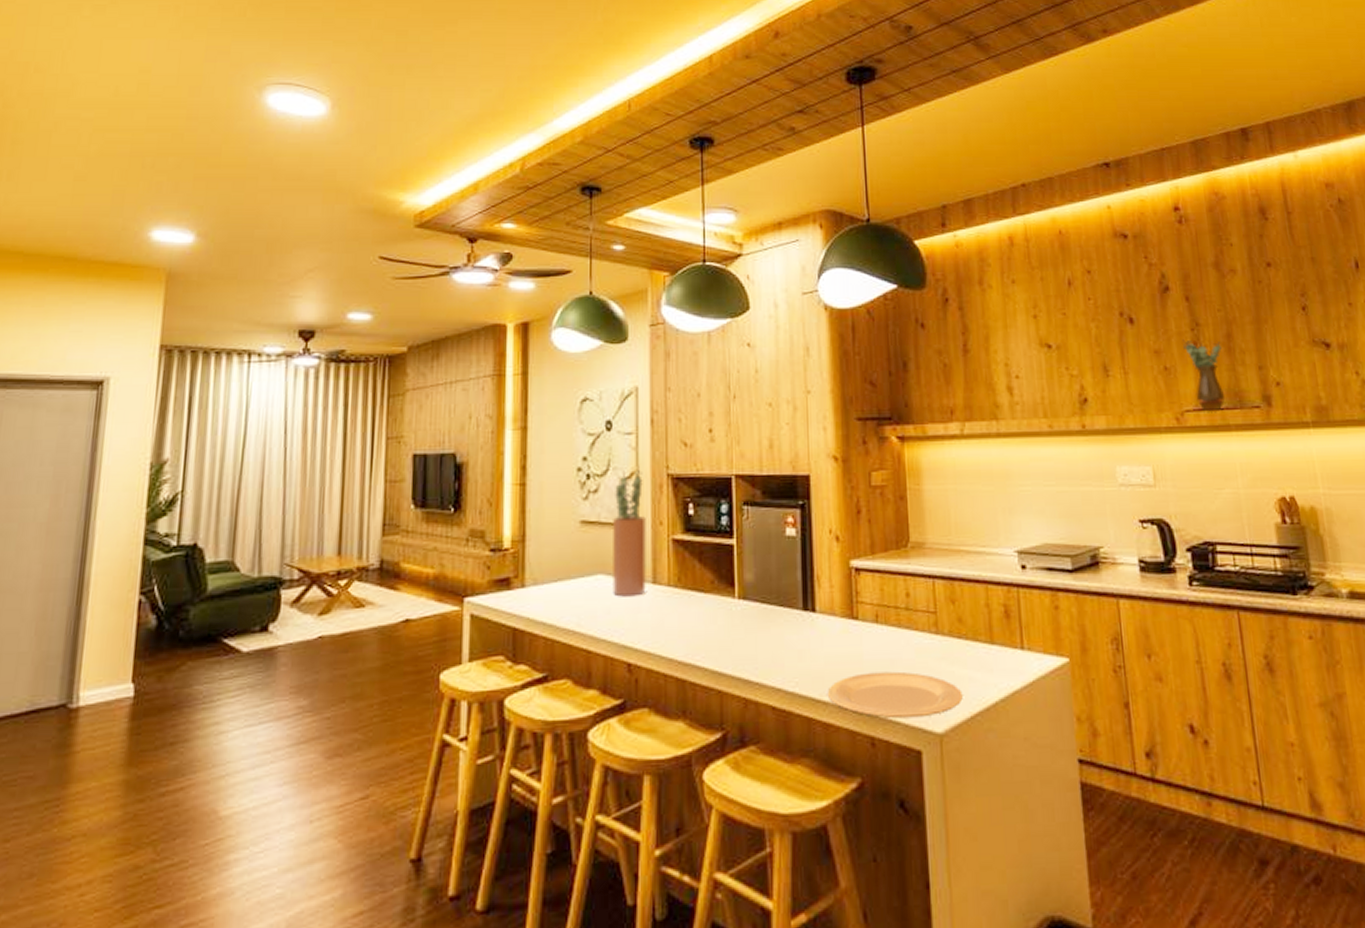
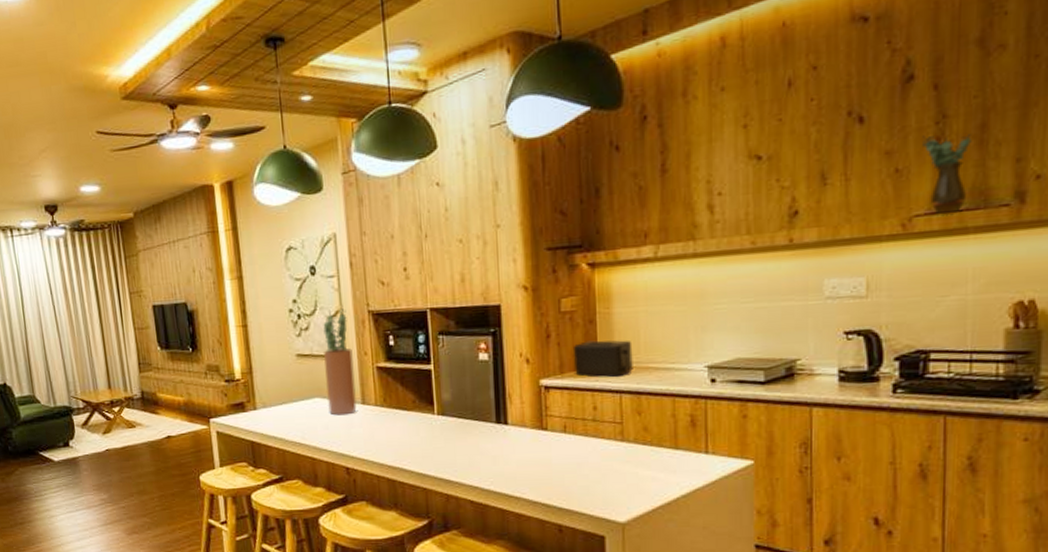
plate: present [827,671,963,719] -> none [519,472,645,511]
toaster: none [885,518,945,559] -> present [574,340,633,377]

